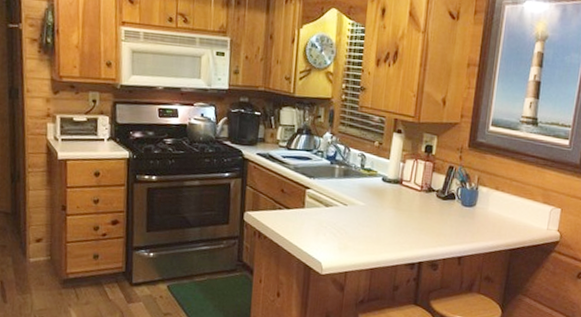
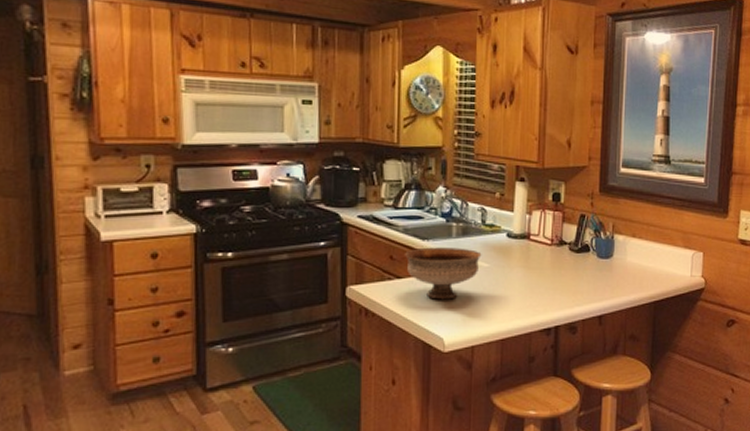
bowl: none [294,184,359,231] -> present [405,247,482,300]

